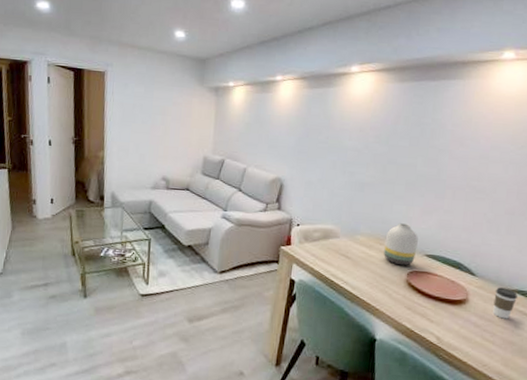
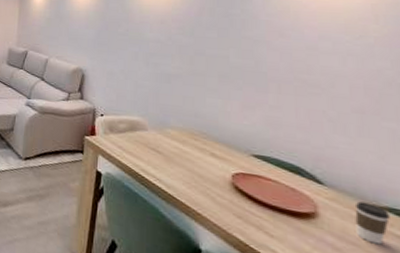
vase: present [384,223,418,266] -> none [200,117,241,166]

